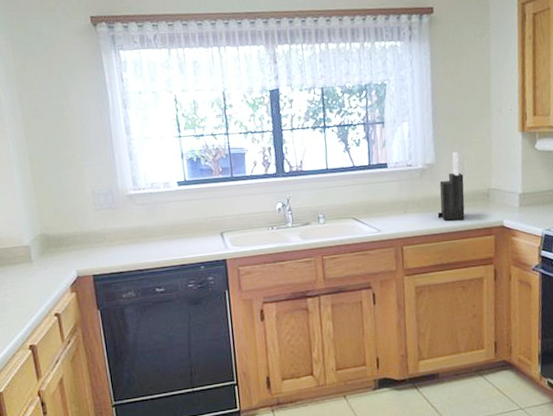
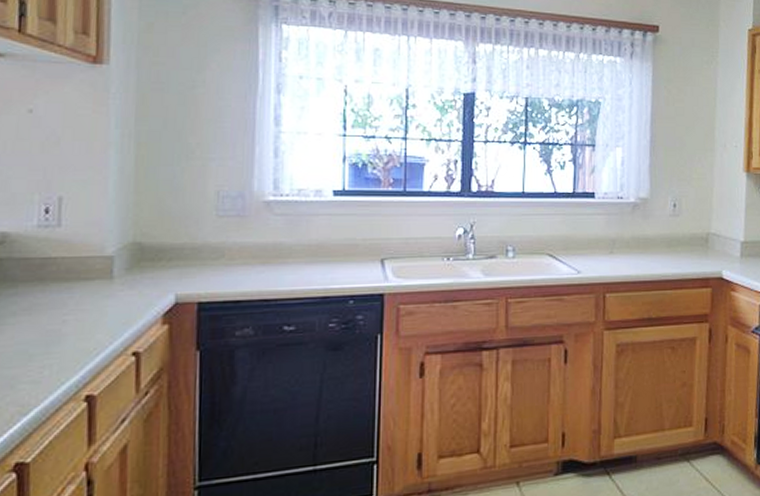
knife block: present [437,151,465,221] -> none [648,187,681,267]

